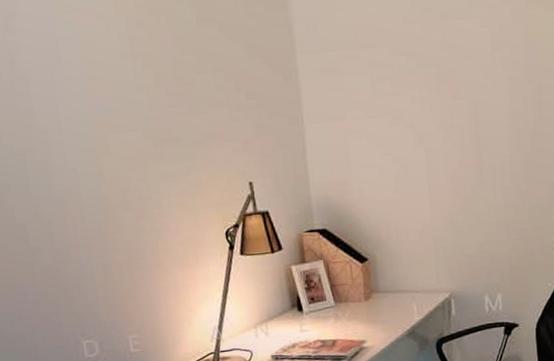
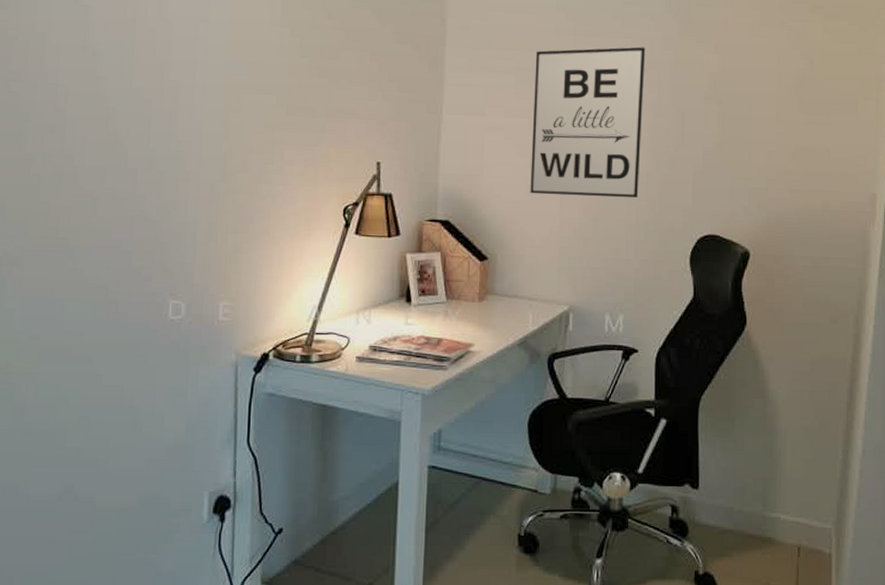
wall art: none [386,24,504,191] -> present [530,46,646,197]

